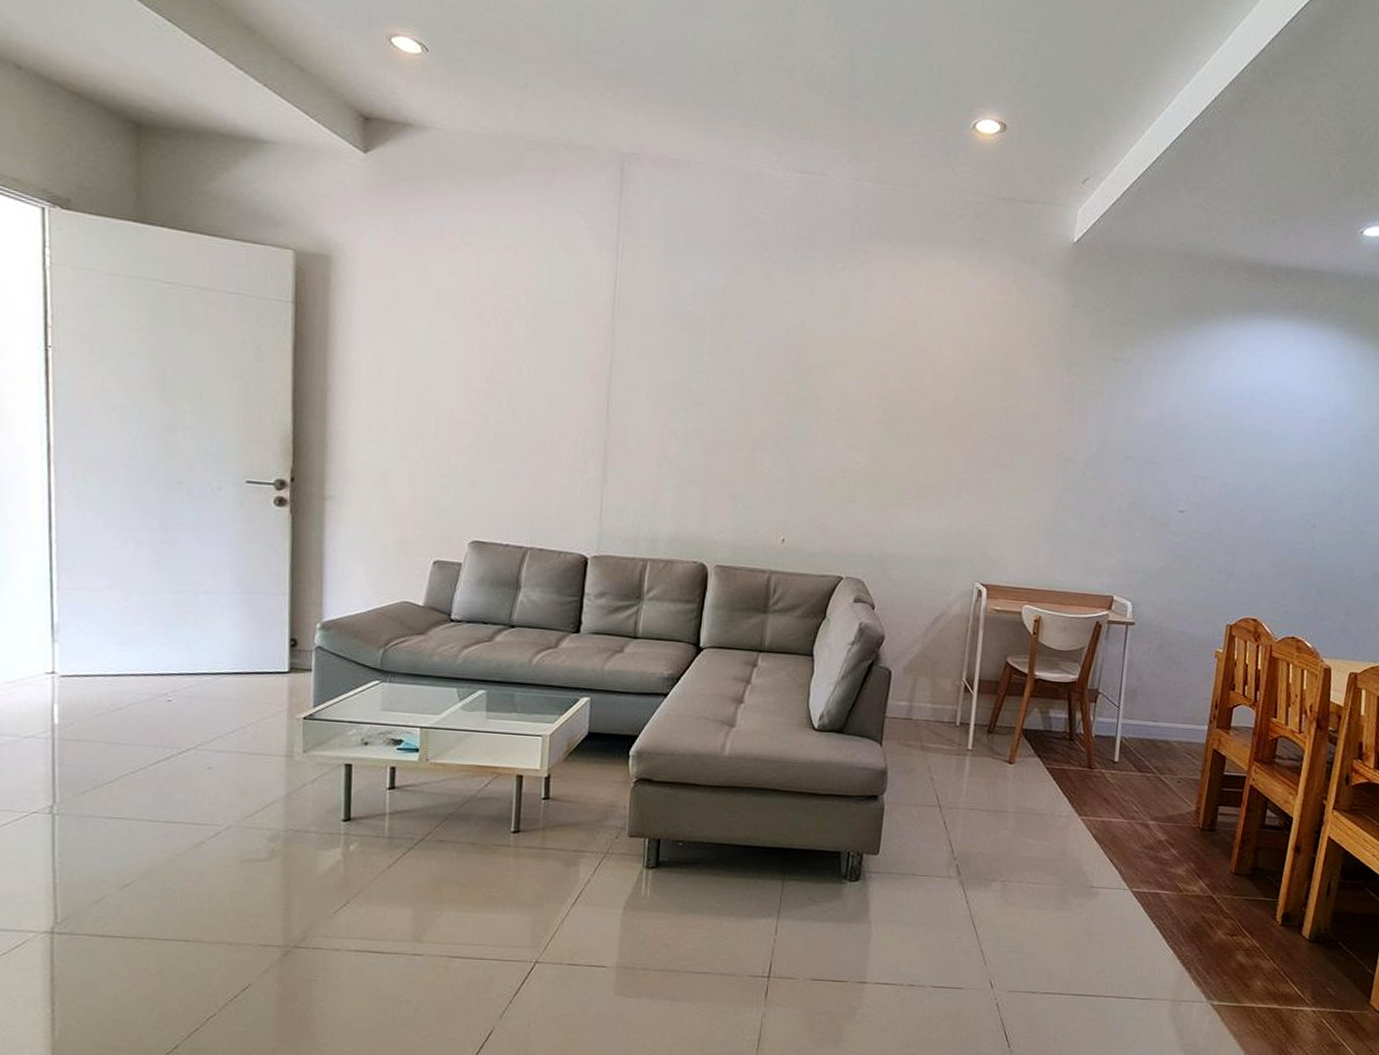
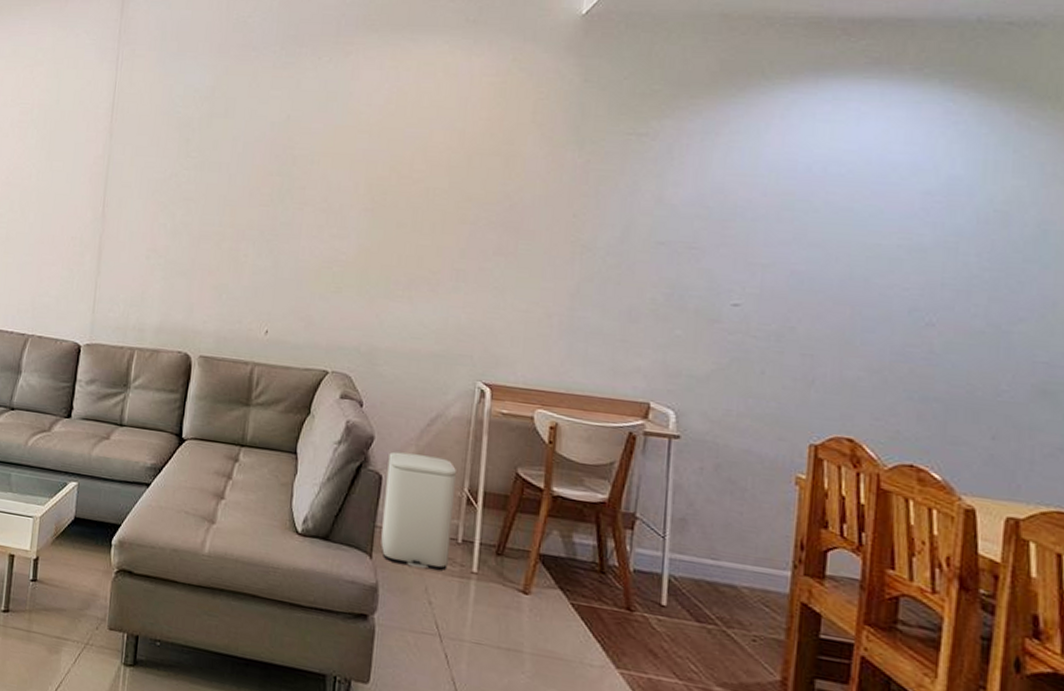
pedal bin: none [890,649,957,751] -> present [380,451,458,570]

